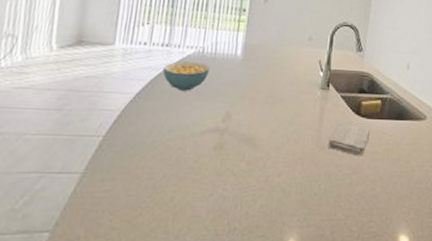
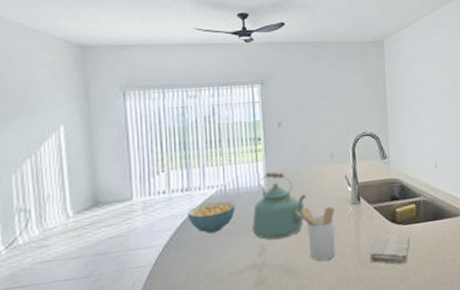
kettle: none [221,43,279,110] -> present [252,172,306,240]
utensil holder: none [265,83,303,138] -> present [295,206,336,262]

